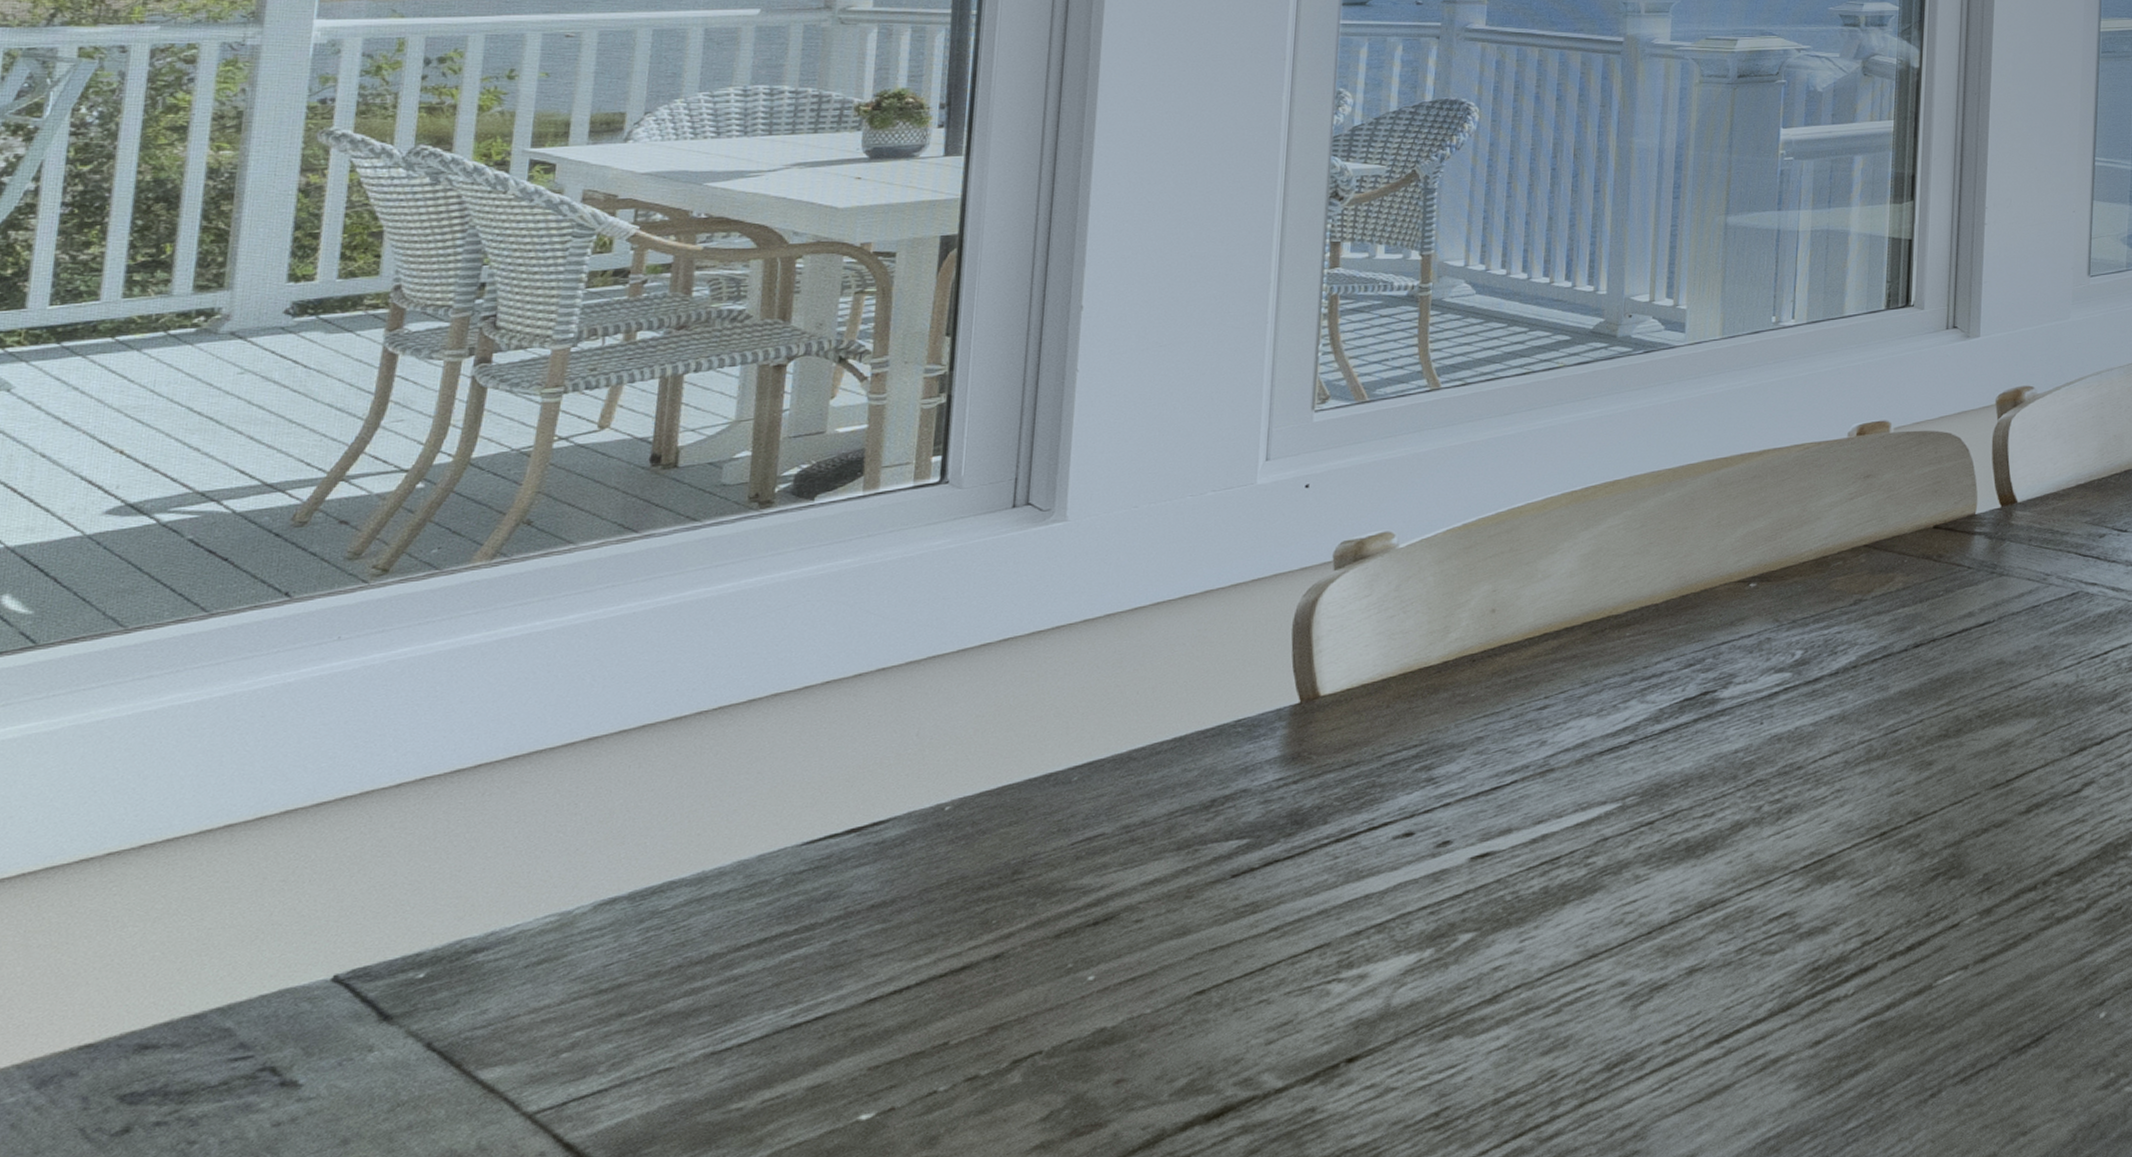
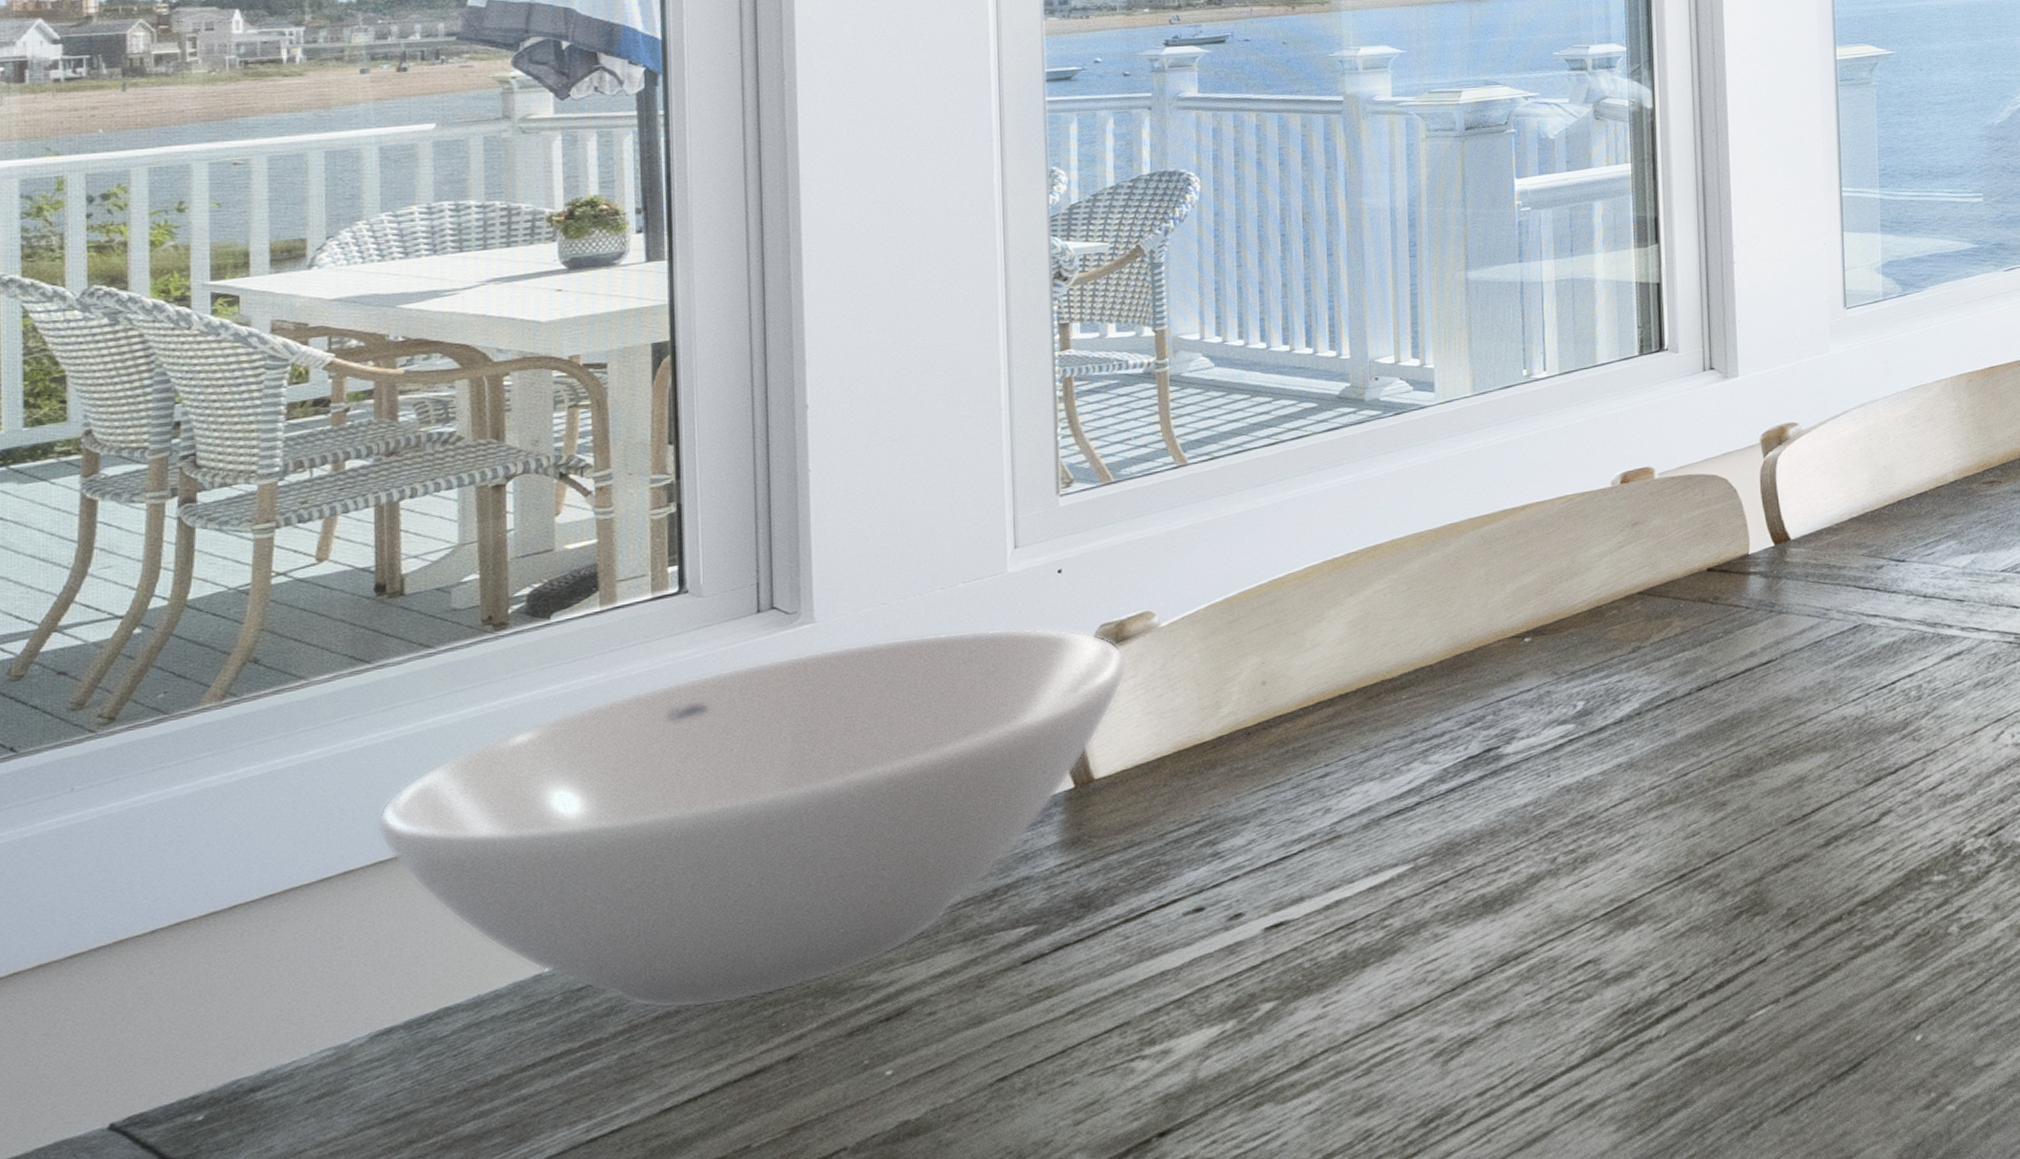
bowl: none [625,539,1363,899] -> present [377,628,1127,1010]

